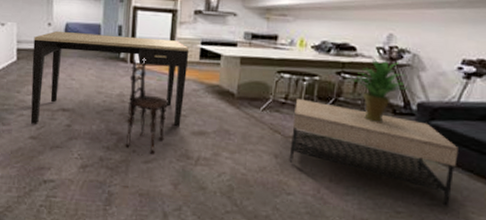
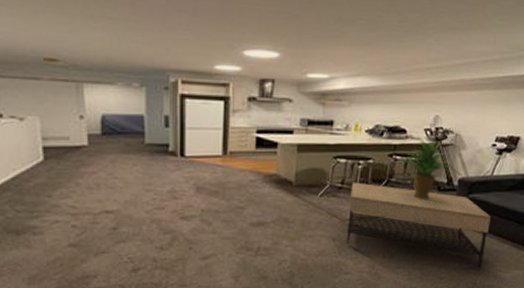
dining table: present [30,31,190,126] -> none [63,125,245,230]
dining chair: present [125,57,168,154] -> none [180,149,224,250]

